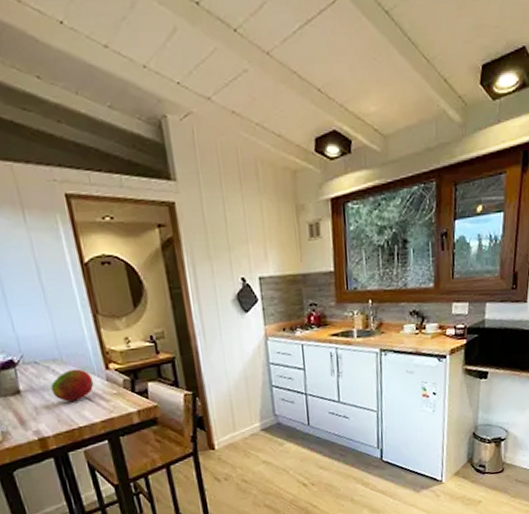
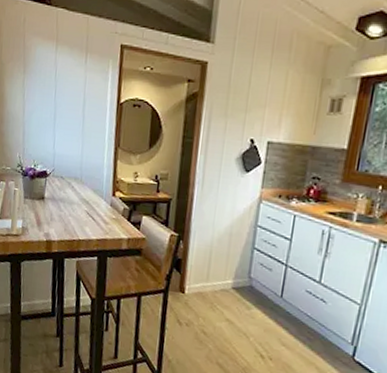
fruit: present [50,368,94,402] -> none [66,189,100,217]

